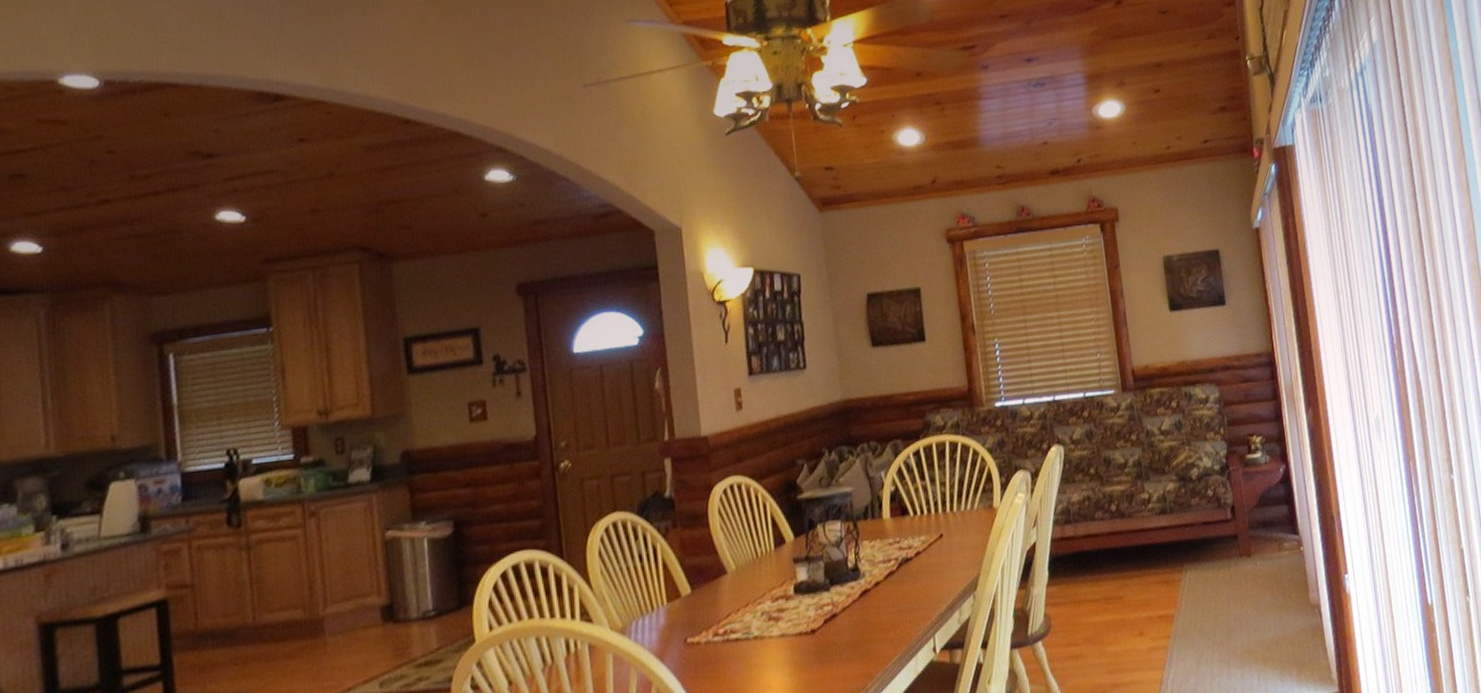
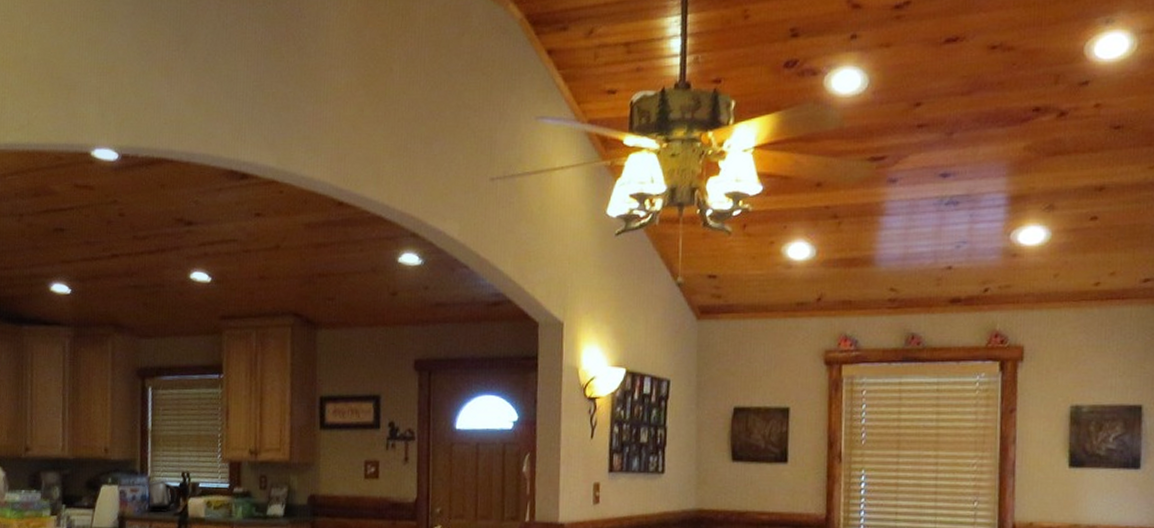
kettle: none [179,464,222,504] -> present [148,481,177,512]

